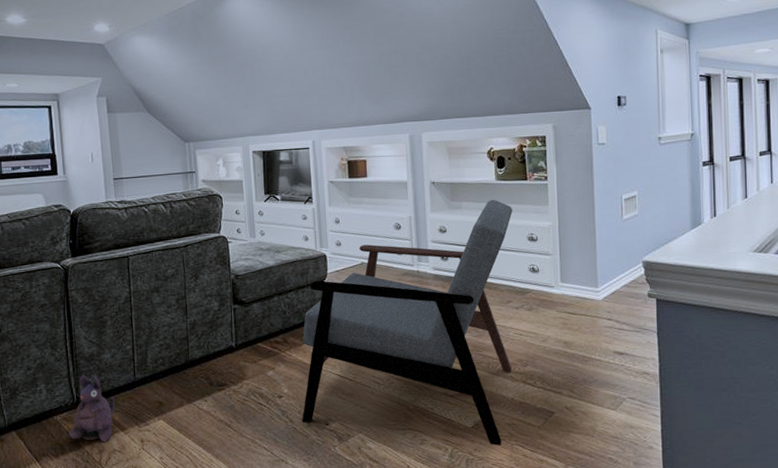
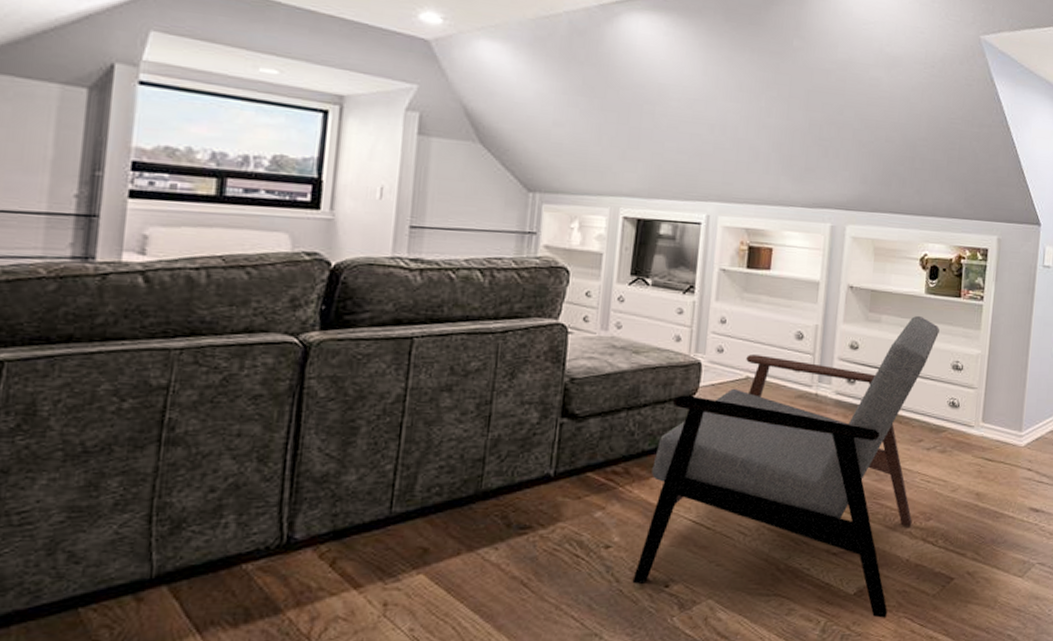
plush toy: present [68,374,115,443] -> none [262,503,352,606]

